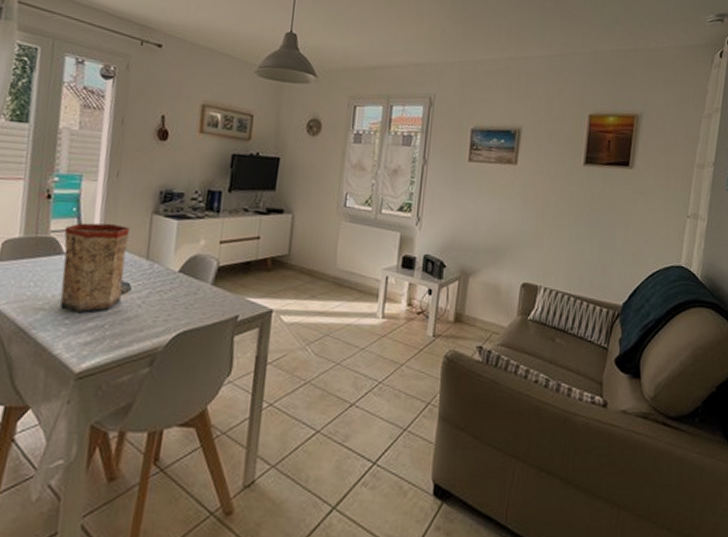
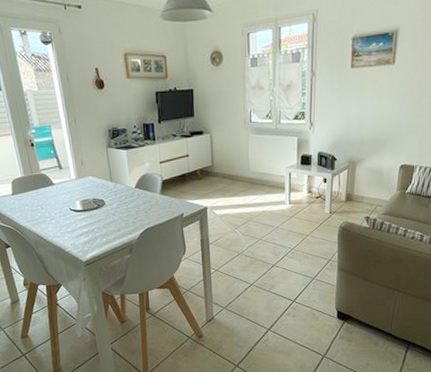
vase: present [59,222,130,313] -> none [49,158,100,224]

